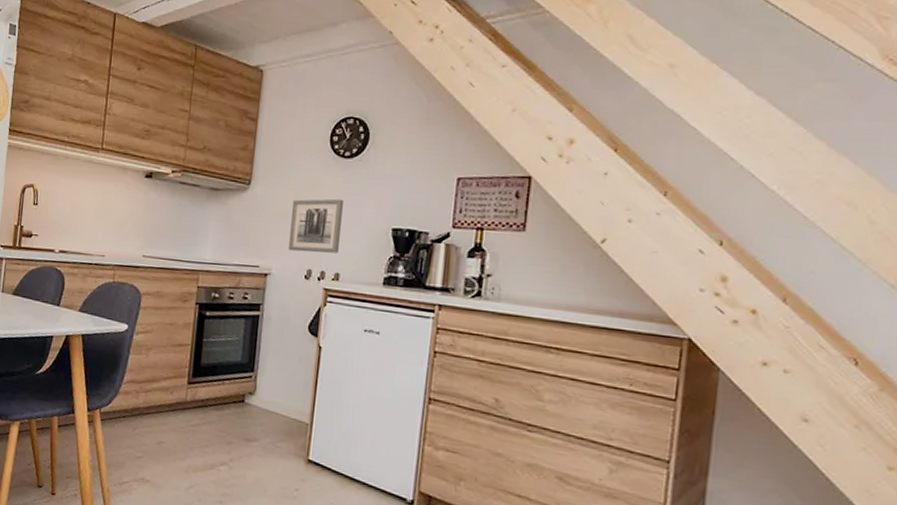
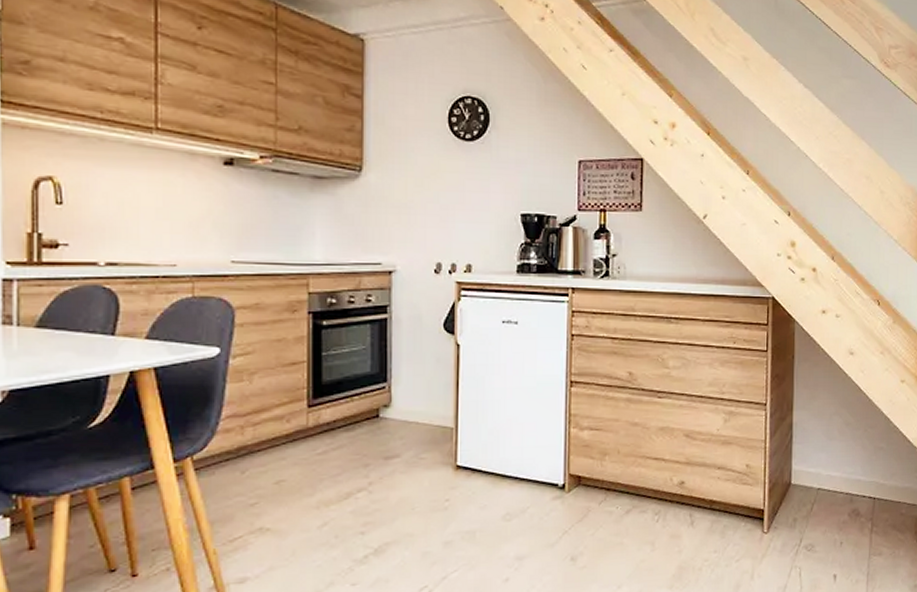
wall art: present [289,199,343,253] -> none [414,185,468,244]

